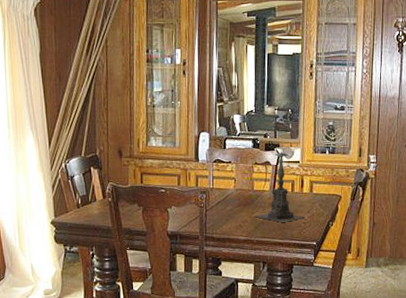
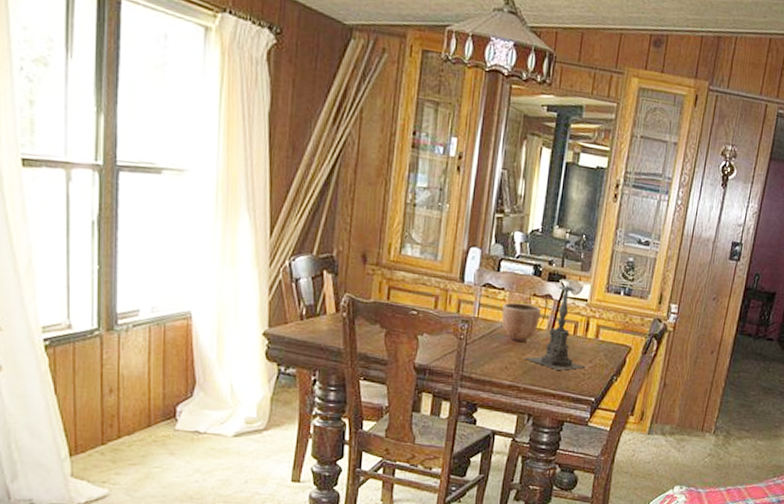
decorative bowl: none [231,171,263,203] -> present [501,302,542,342]

